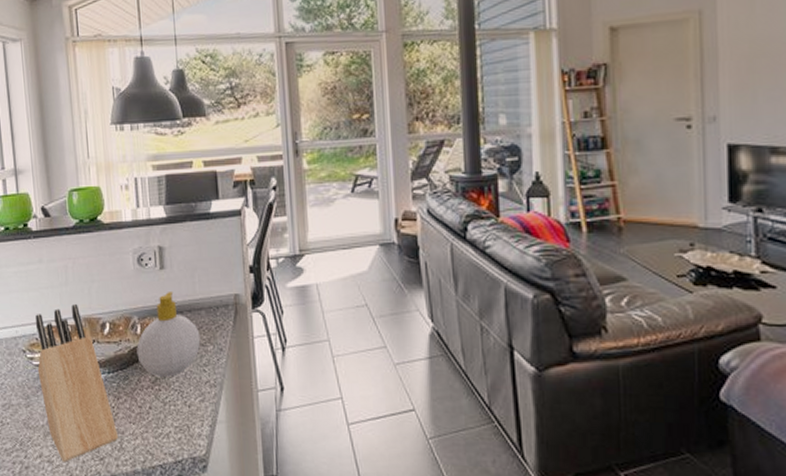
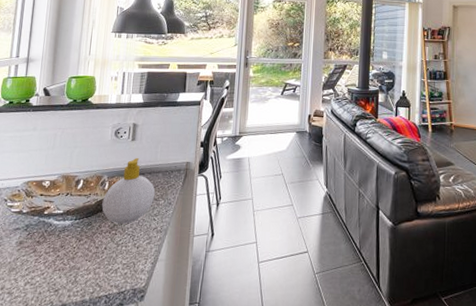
knife block: present [35,304,118,462] -> none [14,164,74,294]

